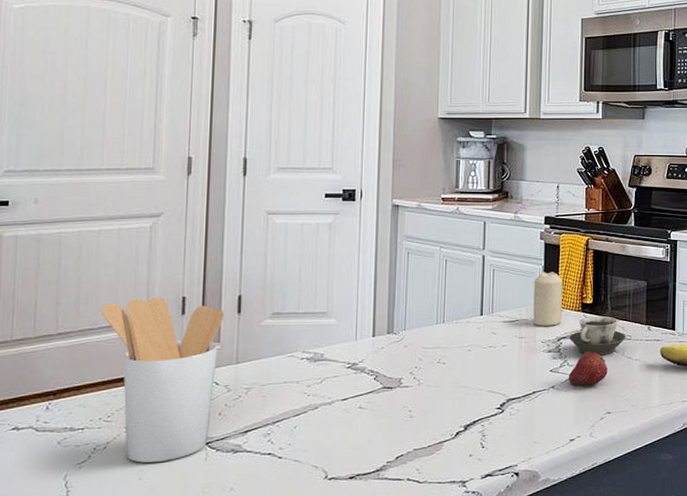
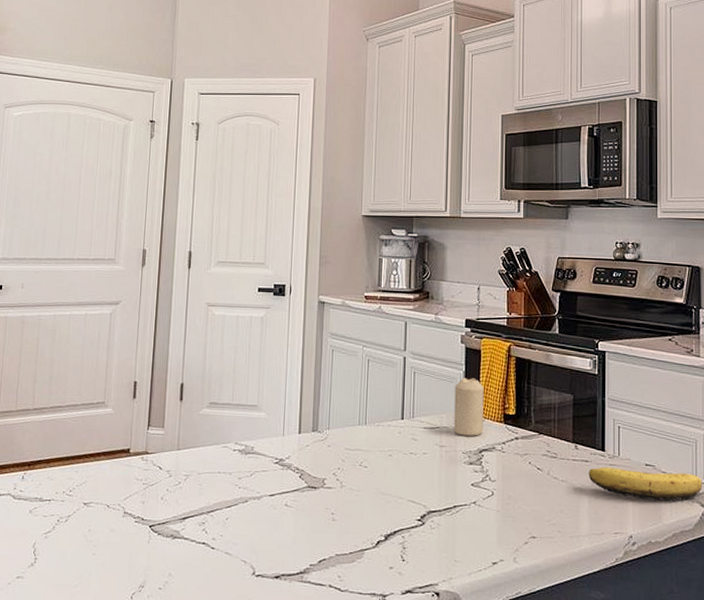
utensil holder: present [101,296,225,463] -> none [68,379,169,540]
fruit: present [568,351,608,385] -> none [490,467,532,505]
cup: present [569,316,626,356] -> none [491,429,551,473]

